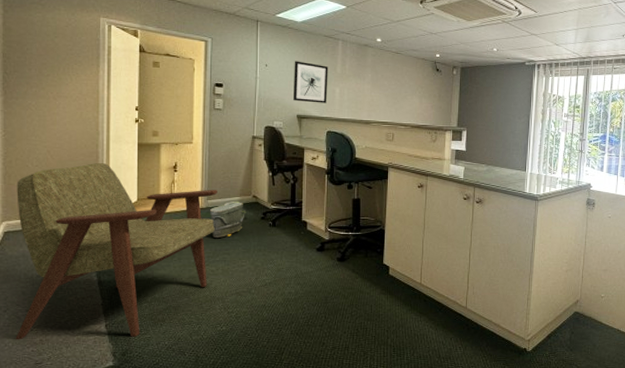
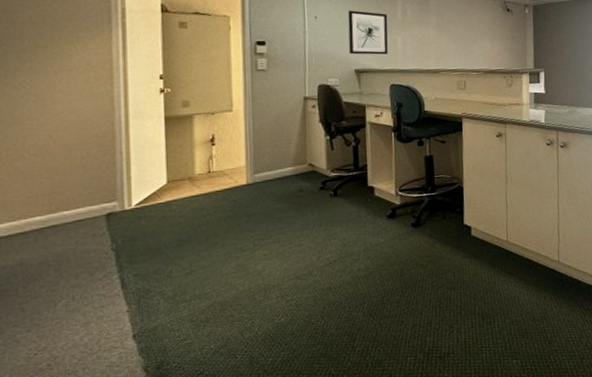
armchair: present [15,163,217,340] -> none [9,143,266,370]
bag: present [210,201,247,239] -> none [258,171,302,217]

